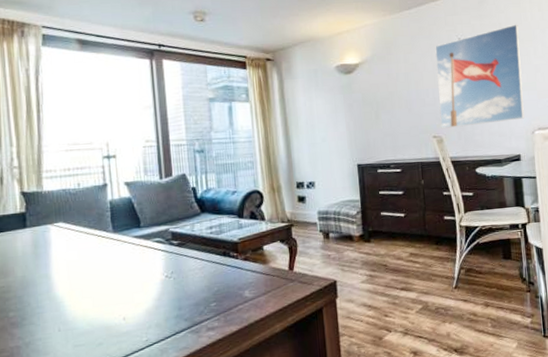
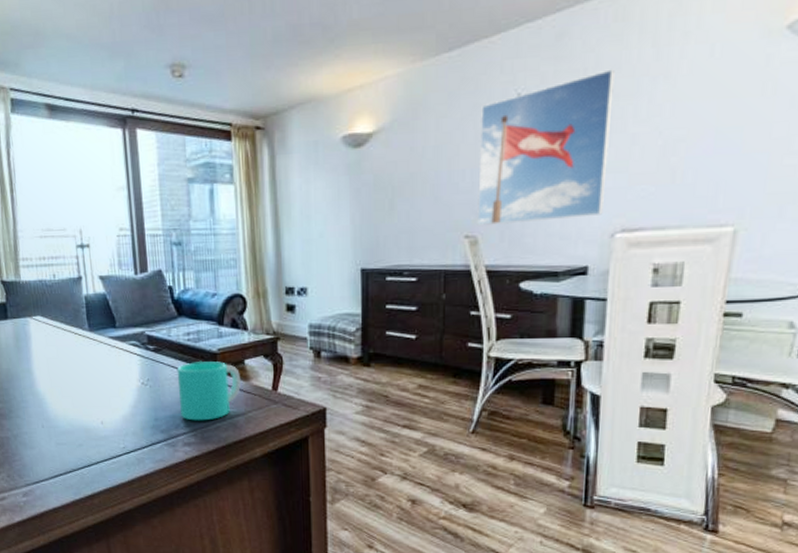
cup: none [200,249,260,306] -> present [176,360,241,421]

